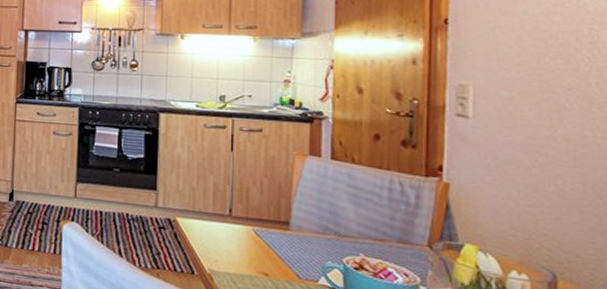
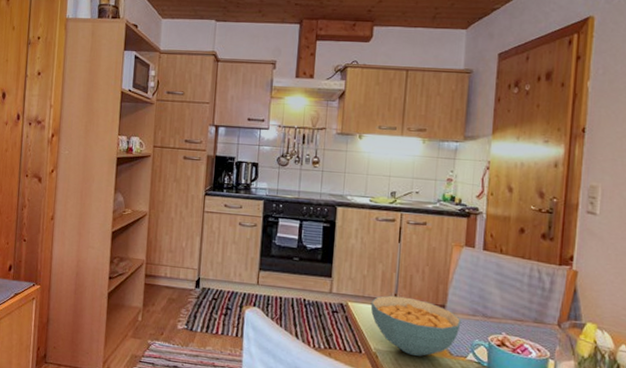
cereal bowl: none [202,210,309,279] -> present [370,295,461,356]

